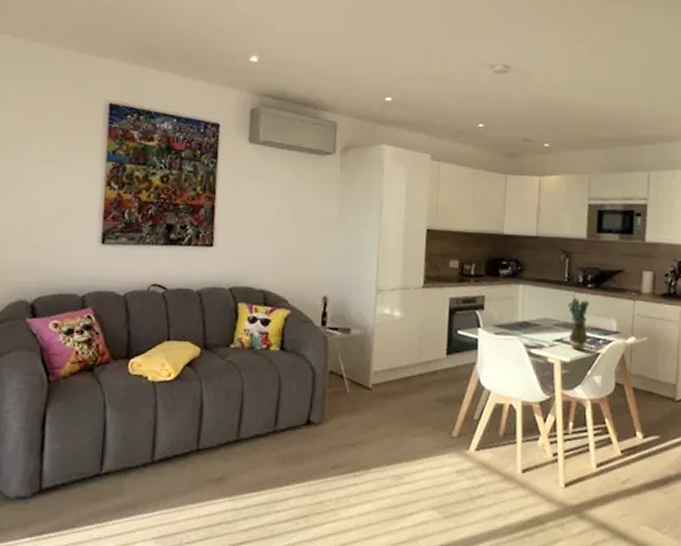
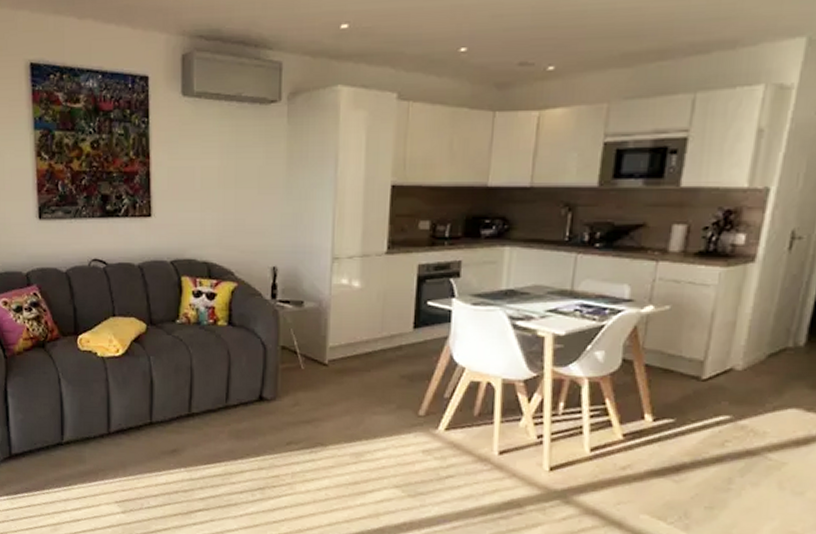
vase: present [567,296,589,351] -> none [566,258,596,322]

